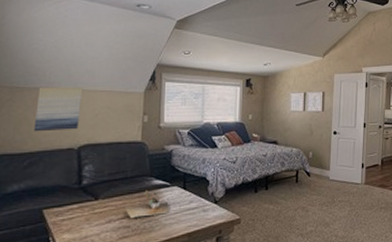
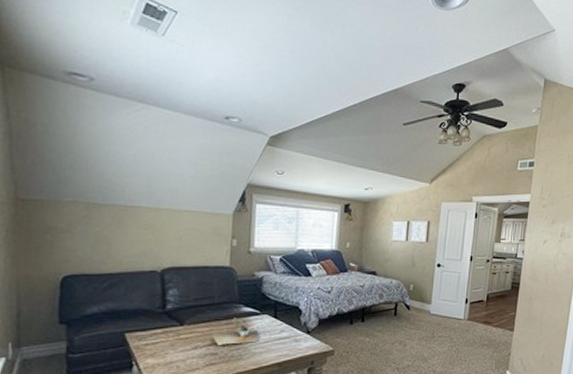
wall art: present [33,87,83,132] -> none [113,204,166,252]

